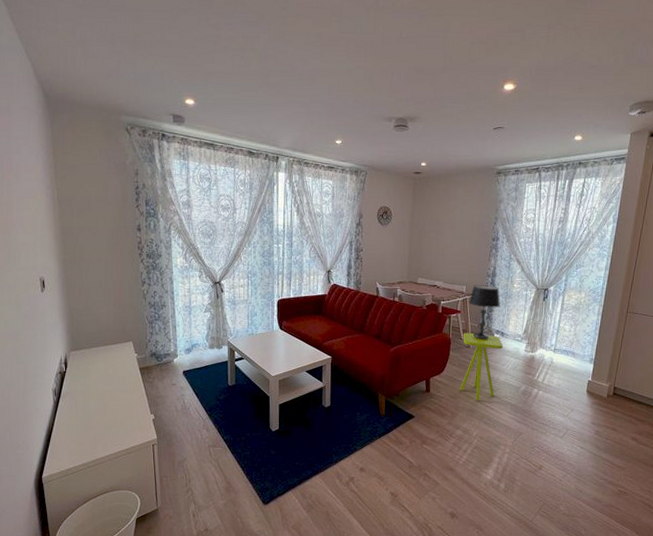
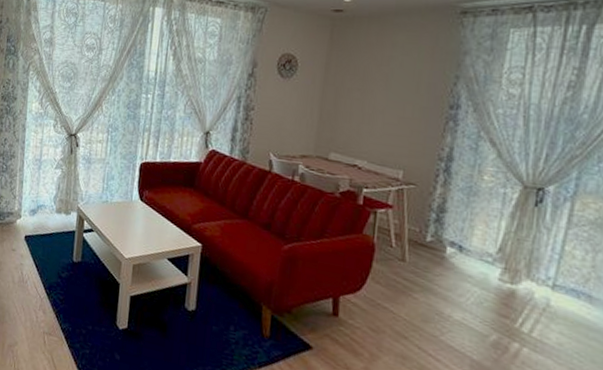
side table: present [460,333,503,400] -> none [385,238,460,343]
table lamp: present [468,285,500,341] -> none [406,170,459,254]

